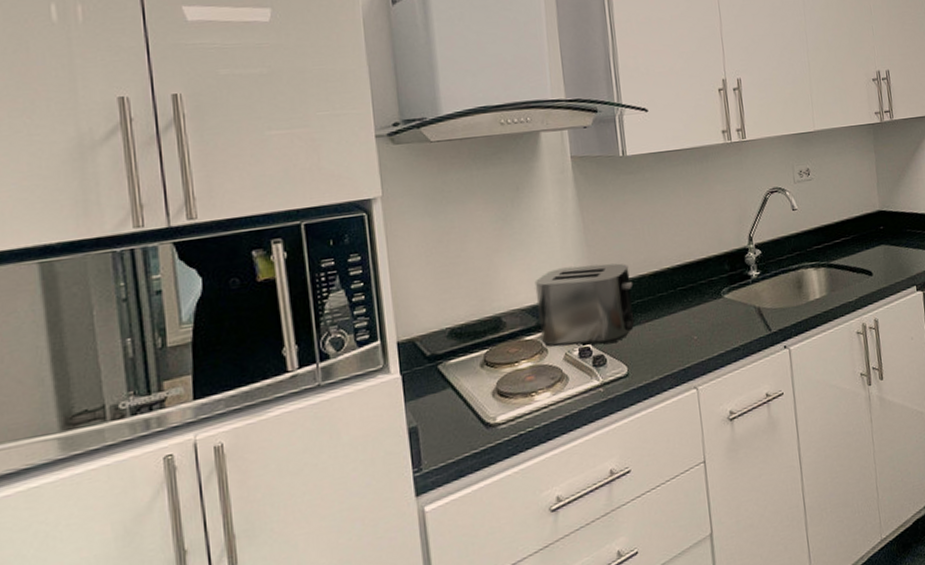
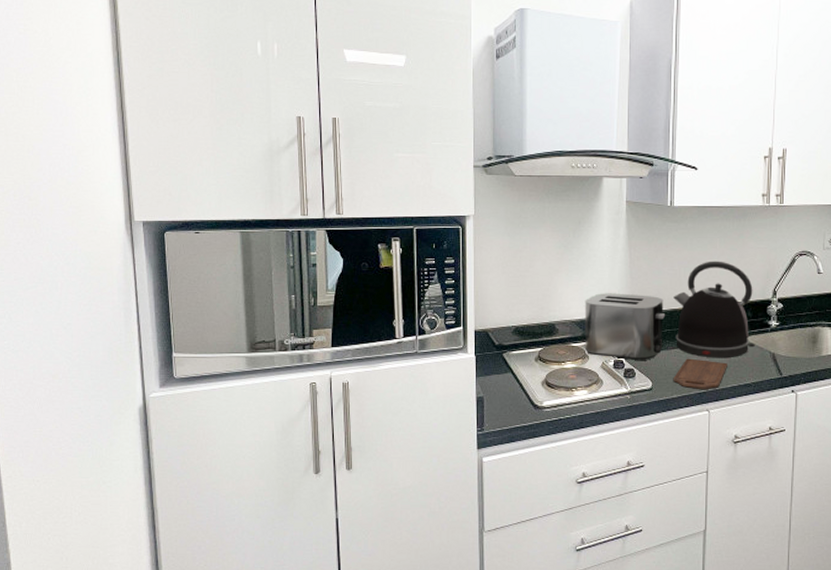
kettle: none [639,211,738,326] -> present [673,261,755,358]
cutting board: none [651,327,711,366] -> present [673,358,727,390]

